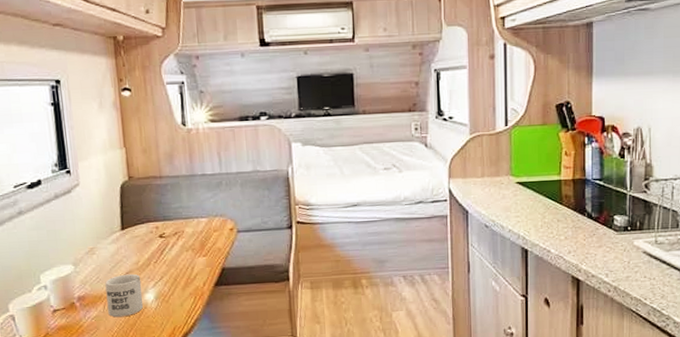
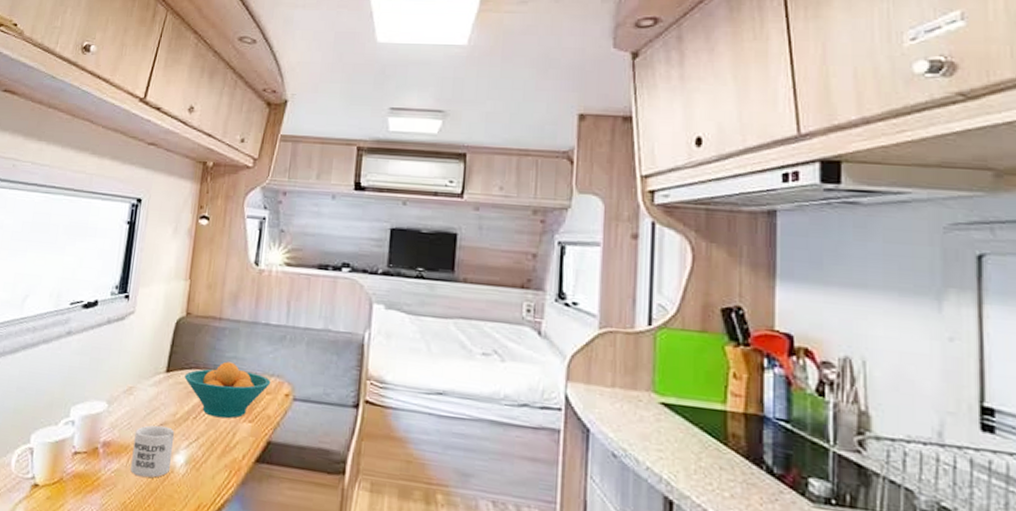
fruit bowl: none [139,211,216,258] -> present [184,361,271,419]

